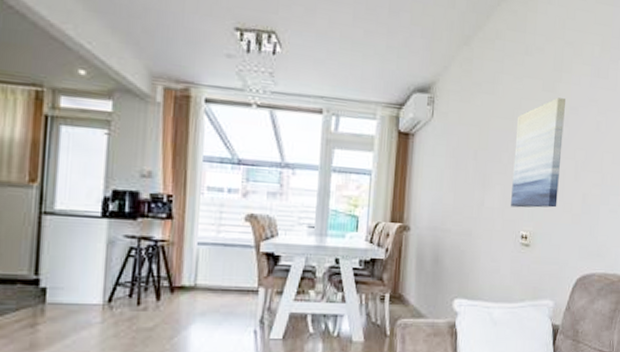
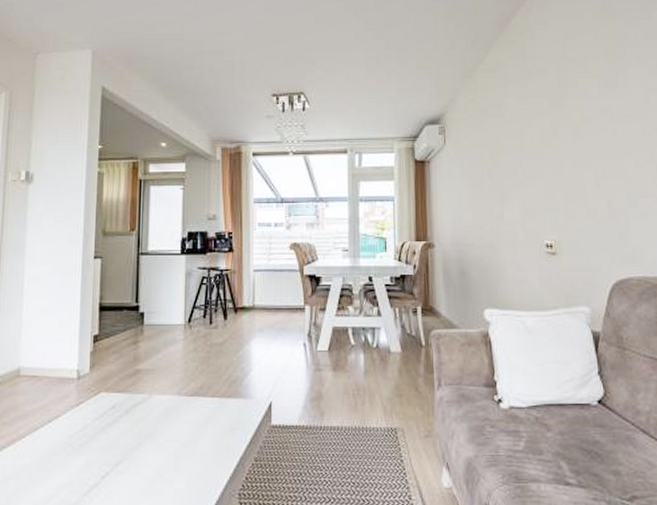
wall art: present [511,97,565,208] -> none [528,111,580,218]

